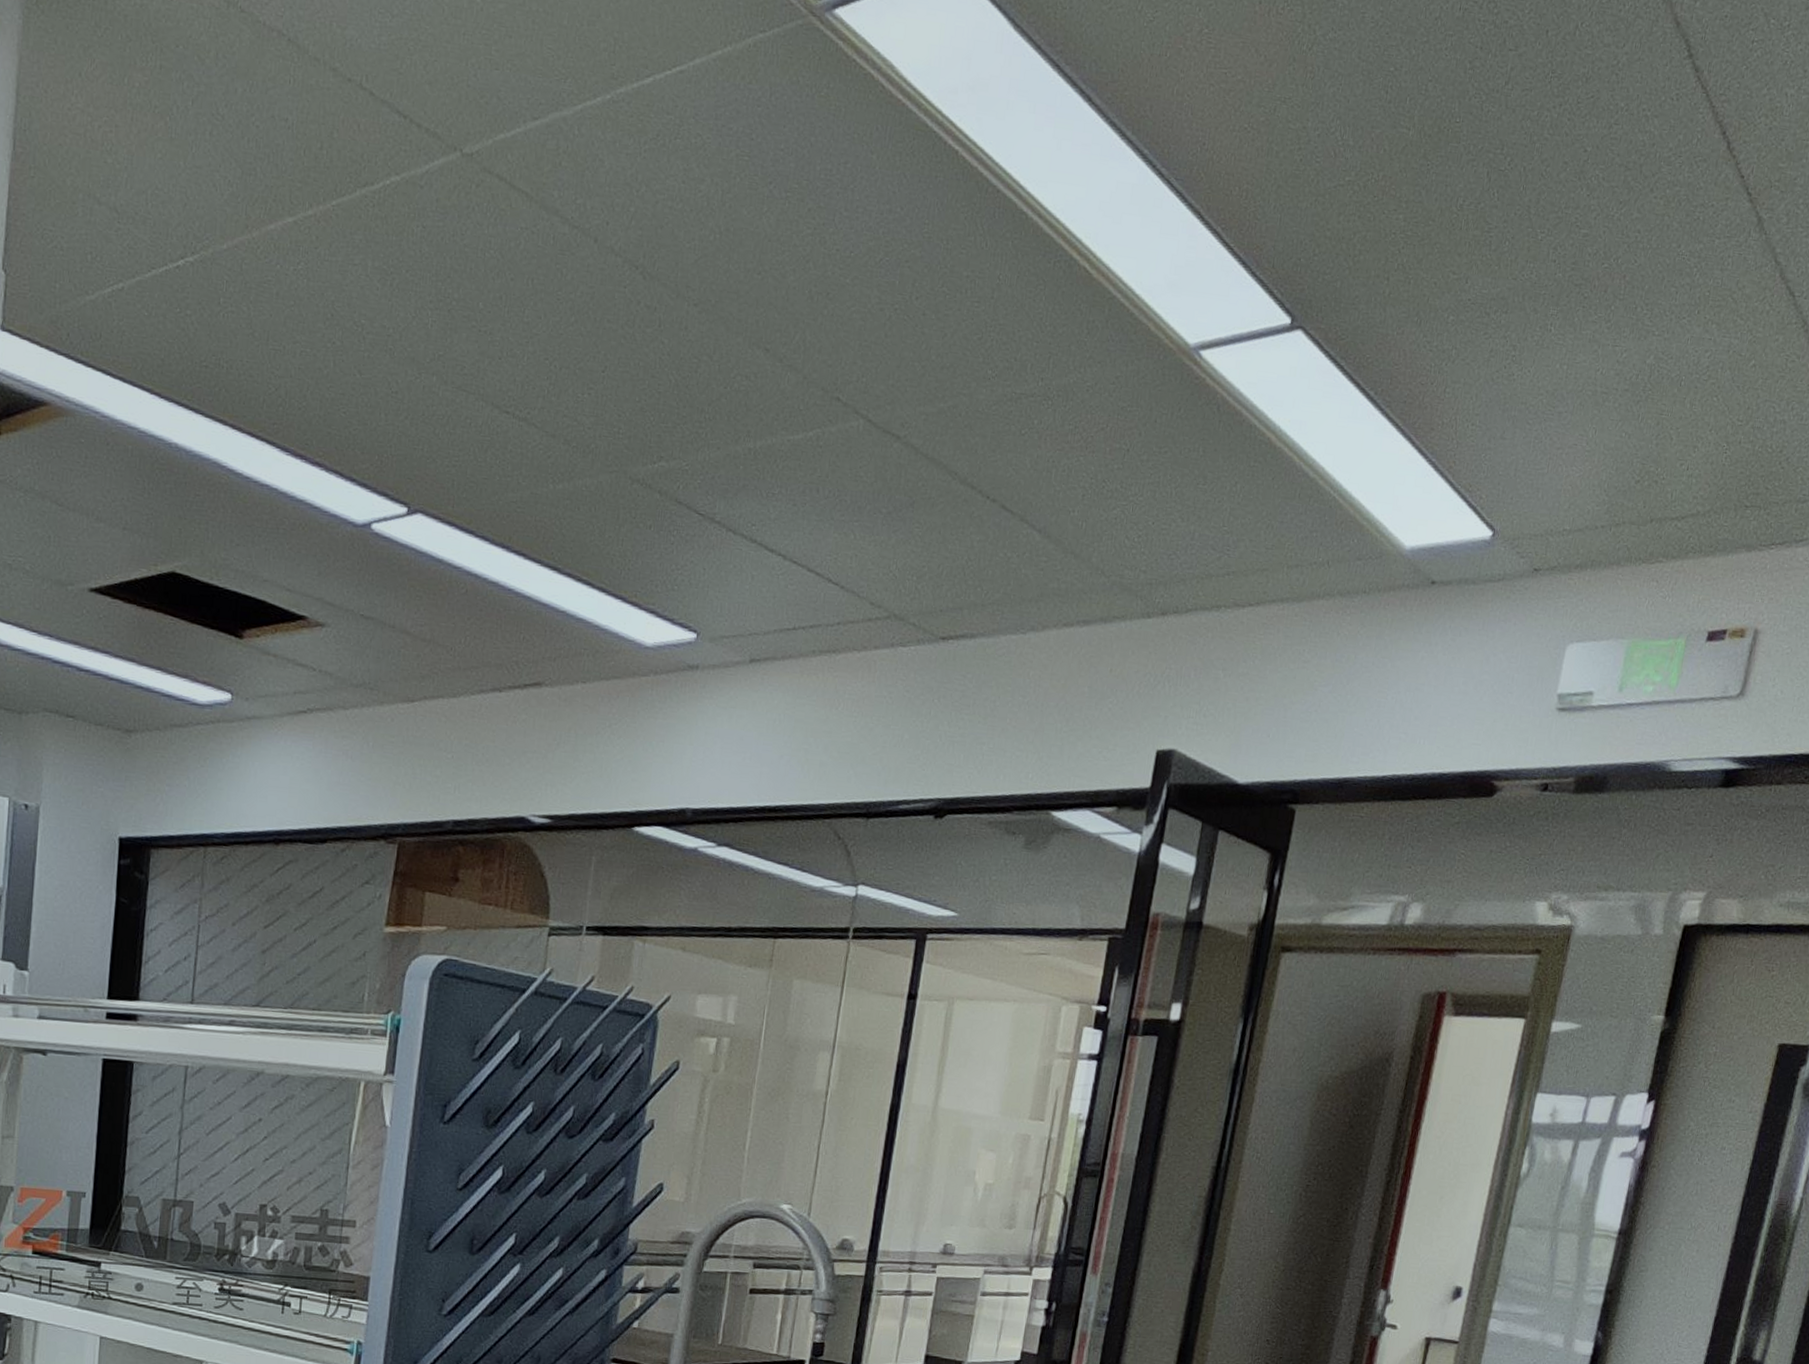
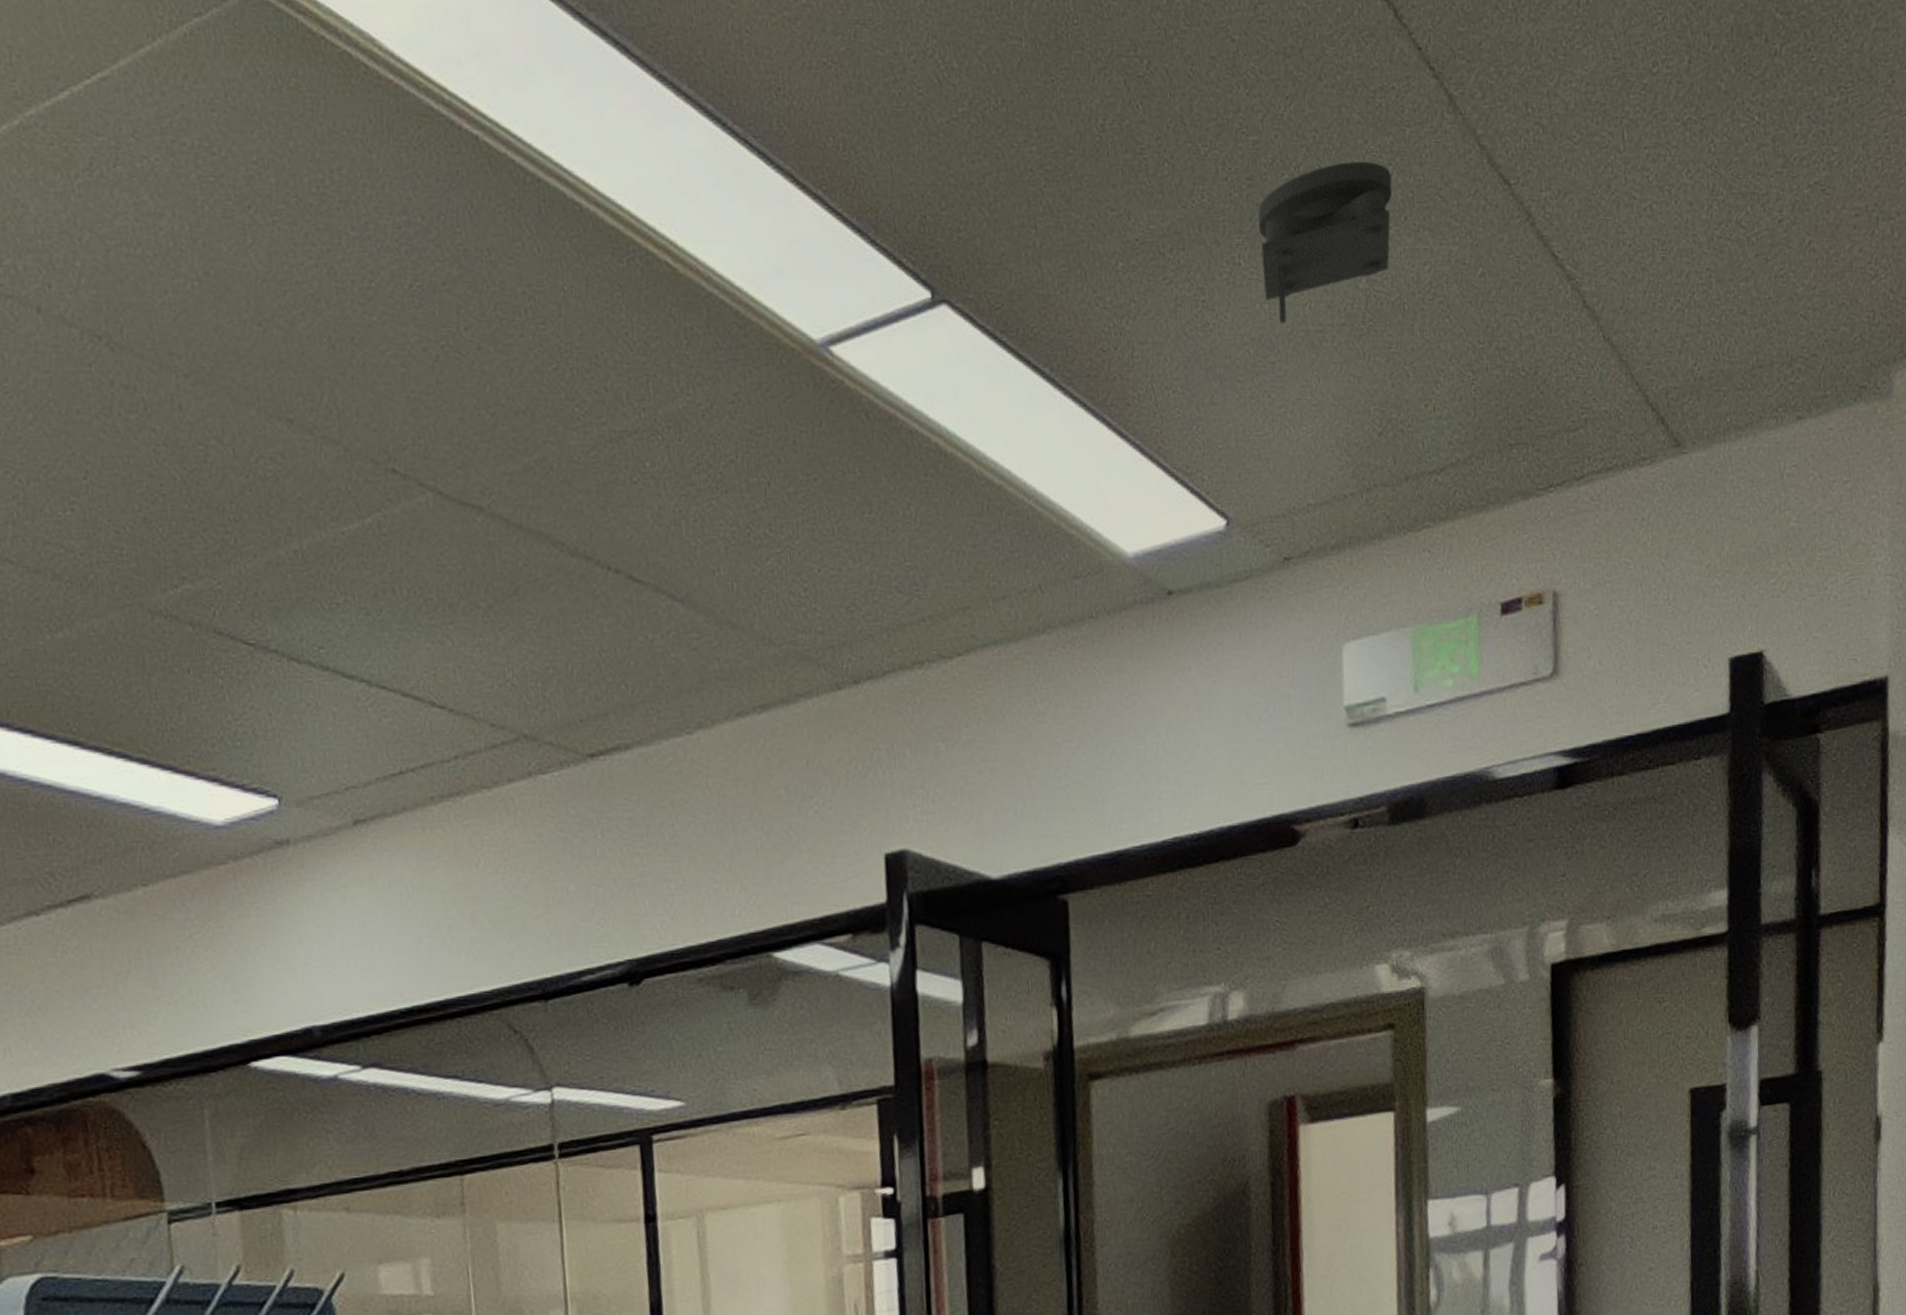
smoke detector: none [1566,260,1695,383] -> present [1258,162,1392,324]

